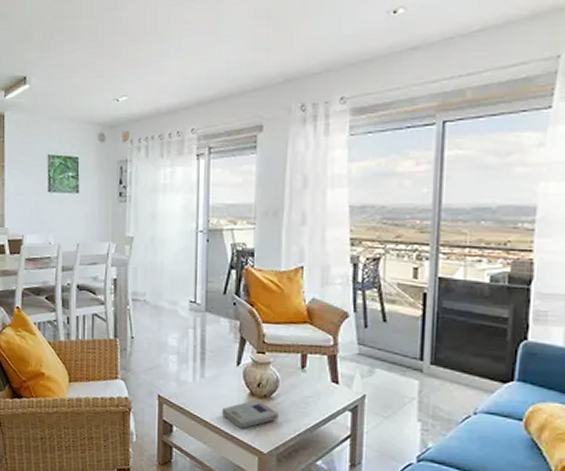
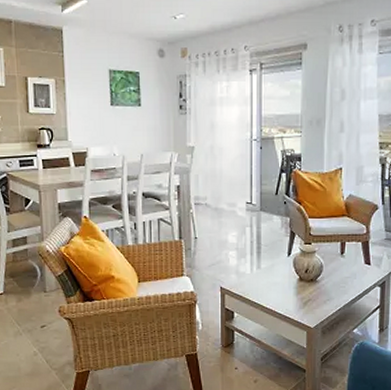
book: present [221,400,279,429] -> none [275,284,323,309]

